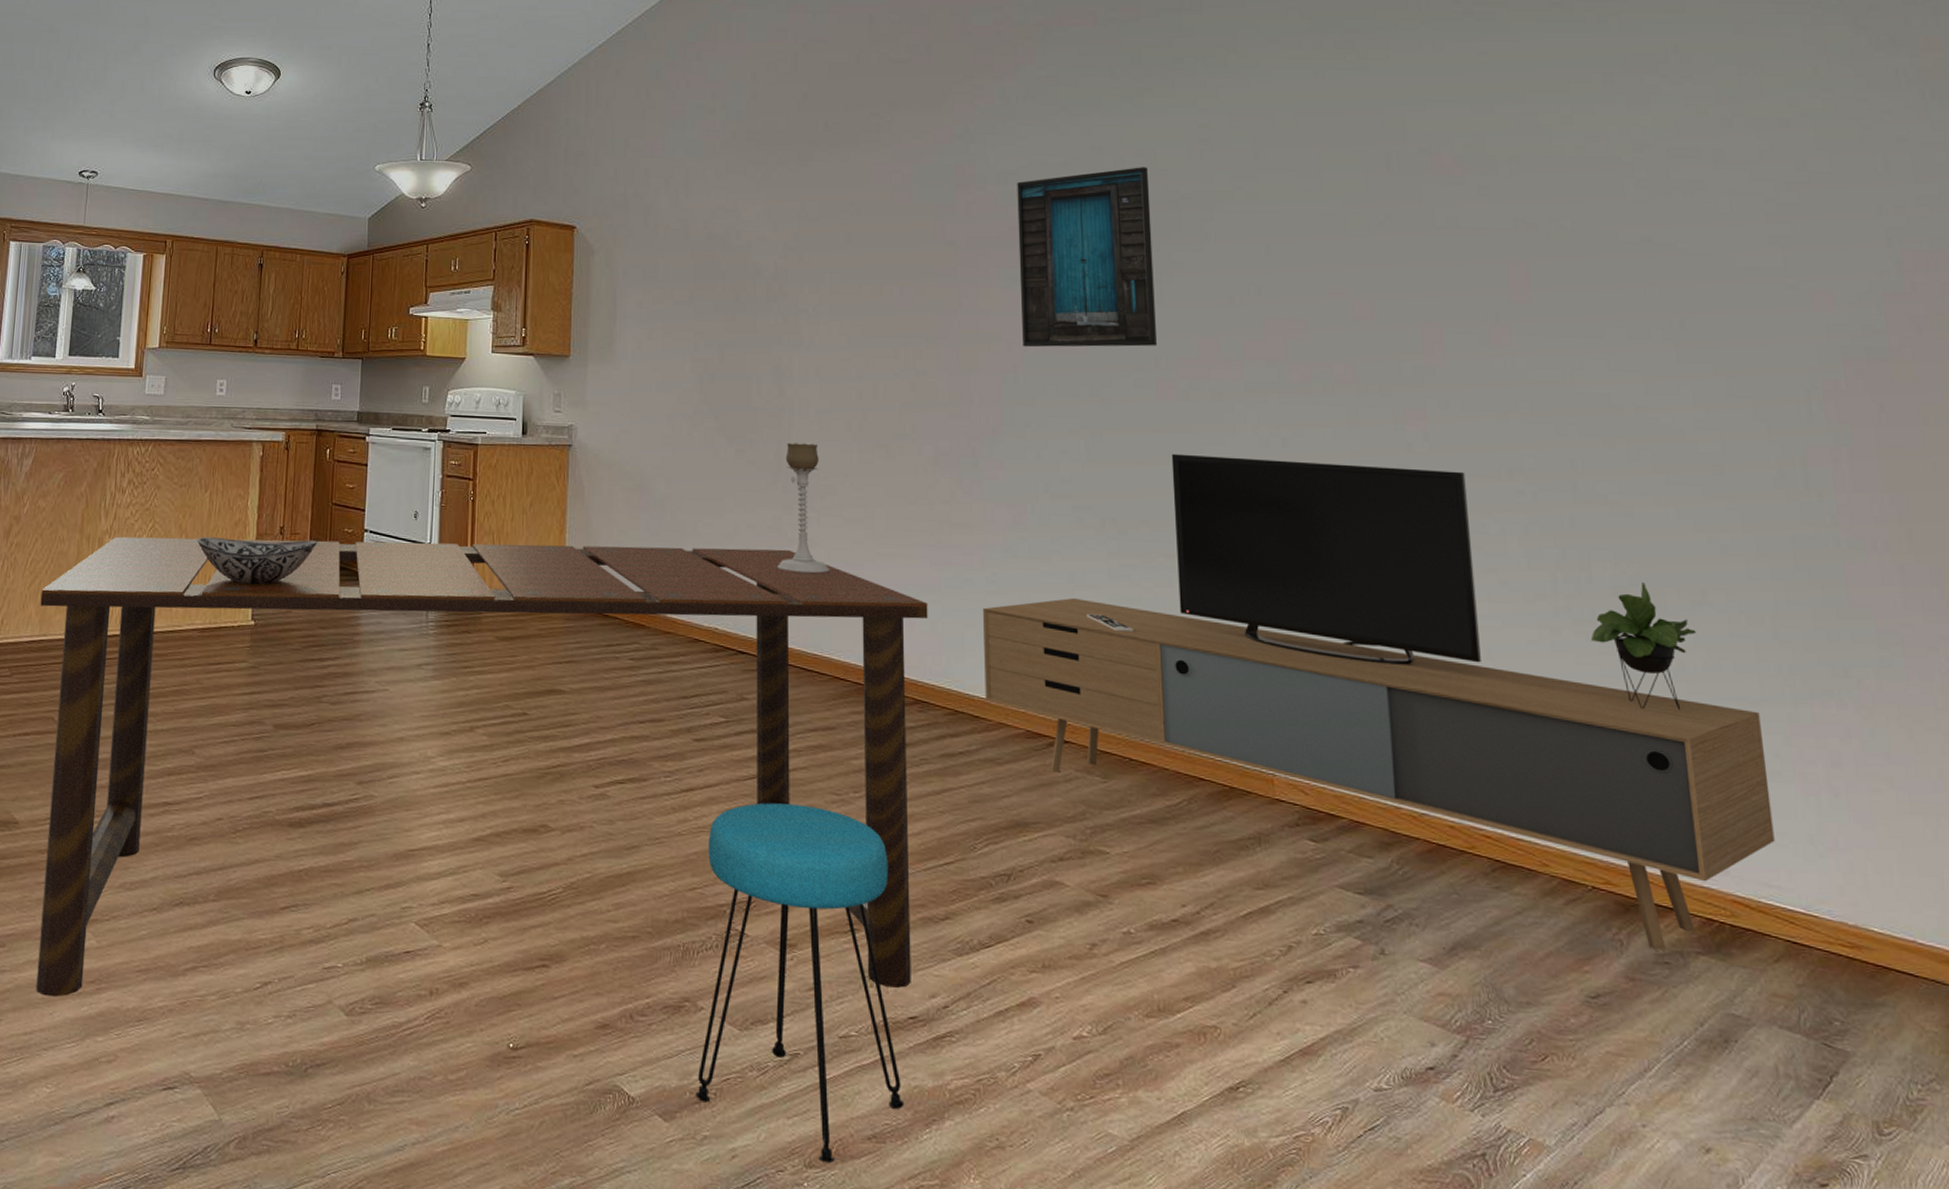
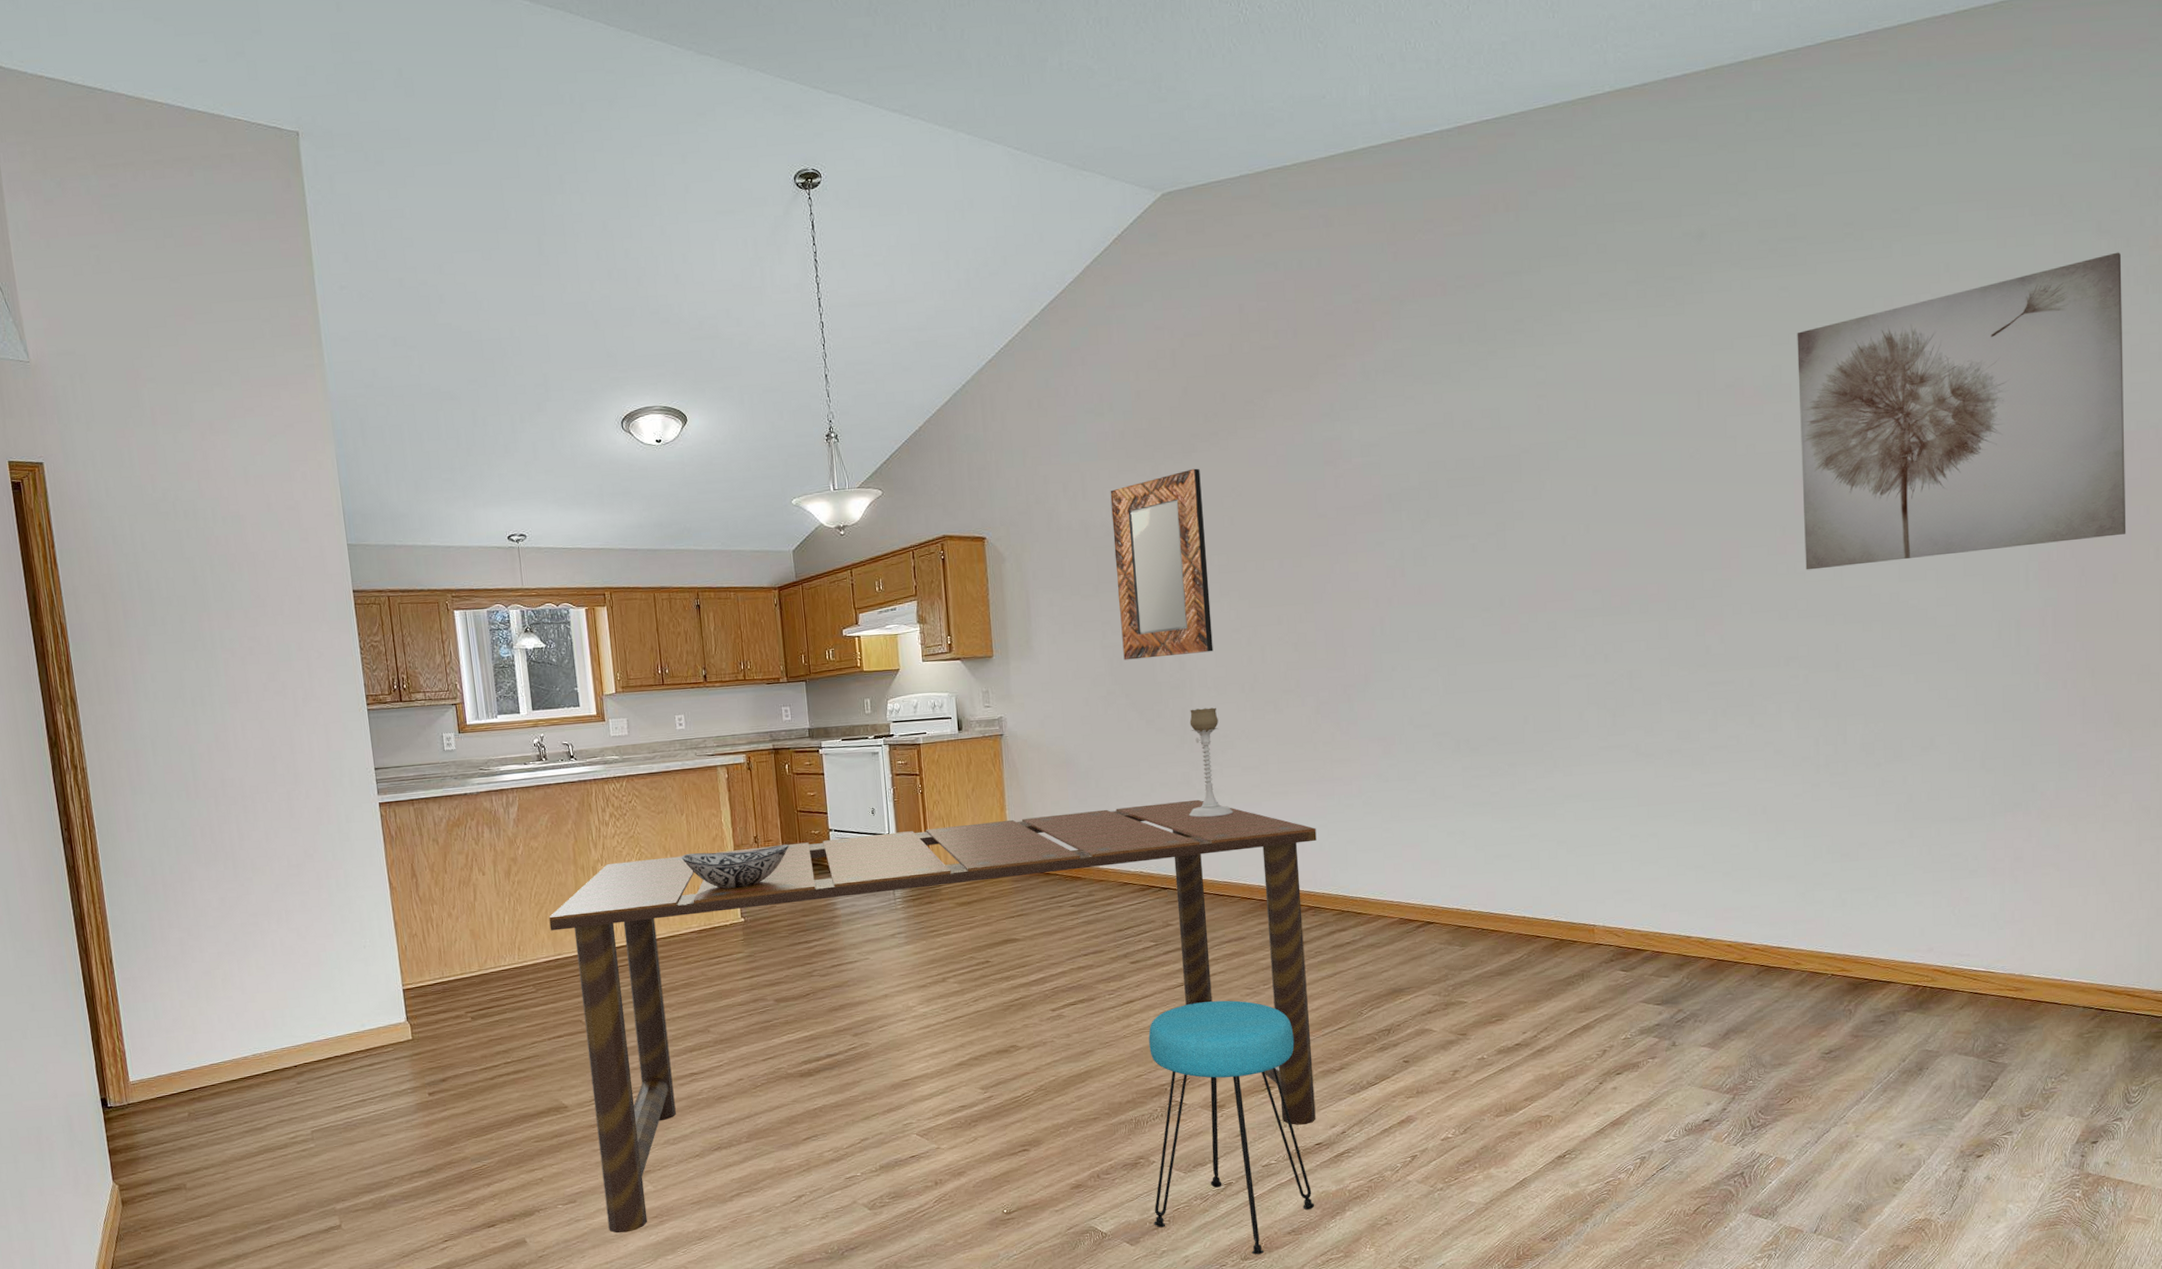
home mirror: none [715,178,818,380] -> present [1110,468,1213,660]
media console: present [983,453,1775,951] -> none [1362,665,1968,1013]
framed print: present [1017,167,1158,348] -> none [1378,426,1502,602]
wall art: none [1501,50,1933,370] -> present [1797,252,2126,570]

